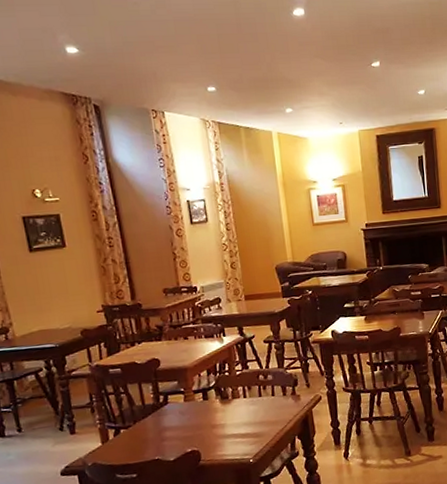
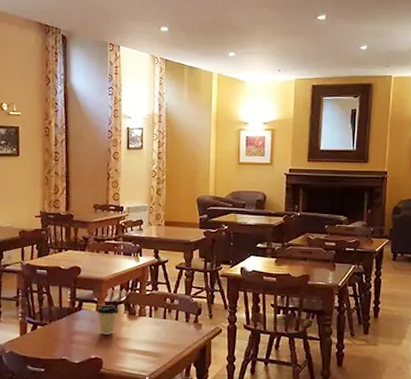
coffee cup: none [185,391,208,425] -> present [97,304,117,335]

